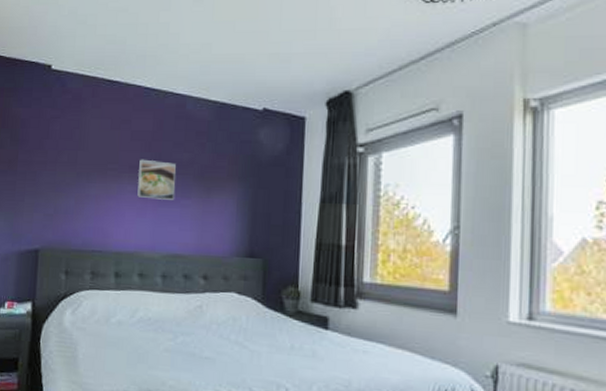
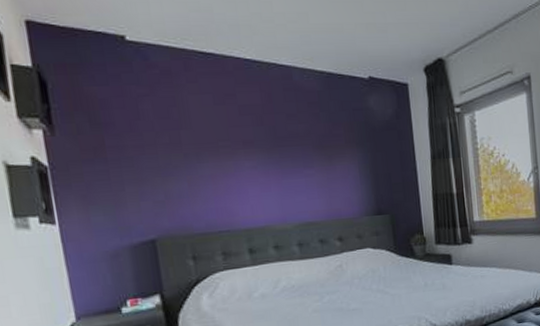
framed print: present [137,159,176,200] -> none [253,133,297,173]

